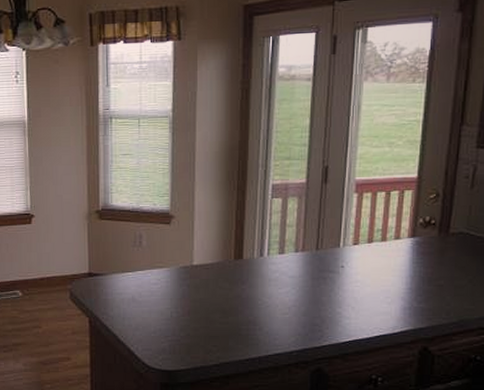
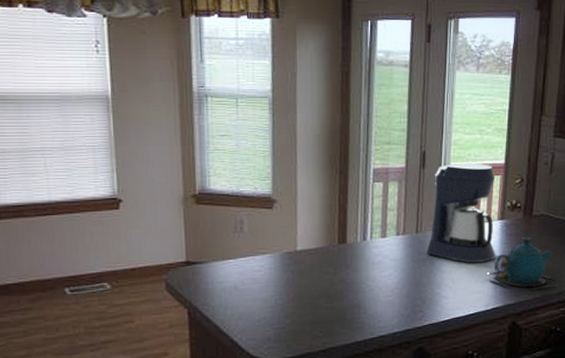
coffee maker: none [327,177,406,282] -> present [426,162,496,263]
teapot: none [395,256,477,315] -> present [487,237,557,291]

